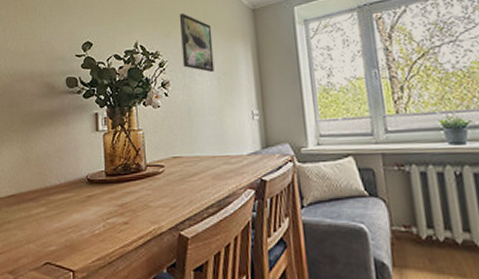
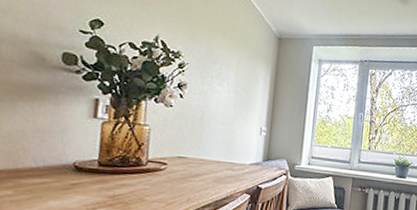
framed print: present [179,12,214,73] -> none [203,20,238,86]

